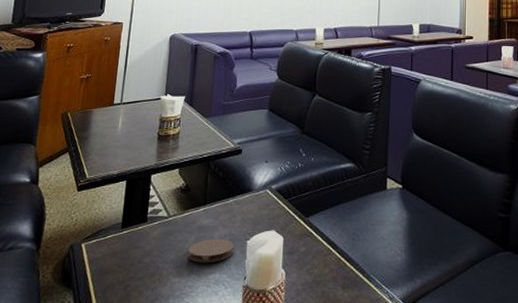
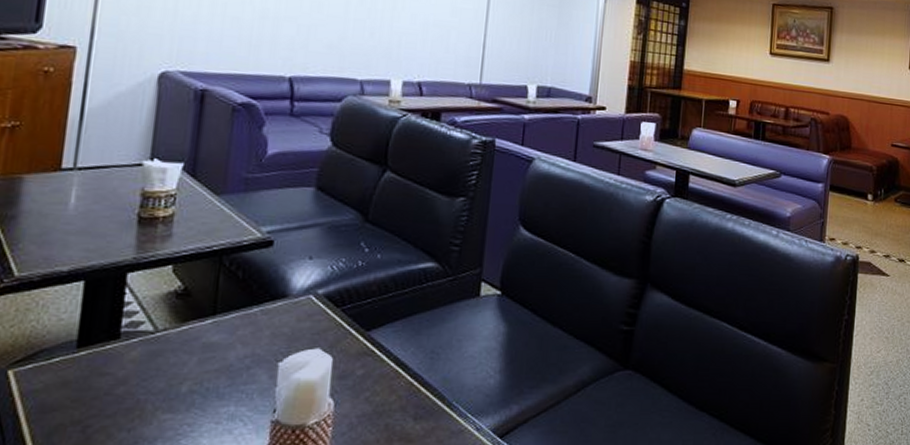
coaster: present [188,239,234,263] -> none [186,361,259,393]

